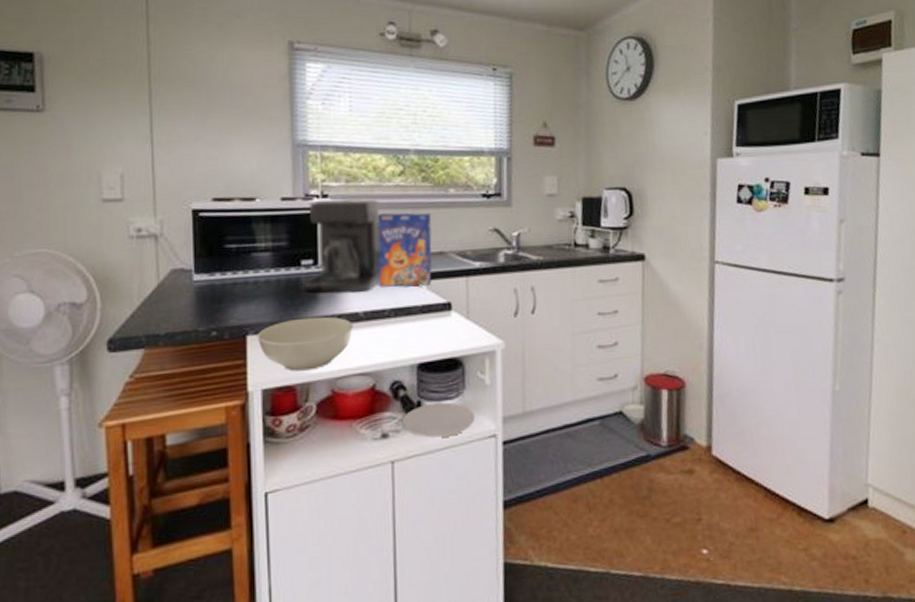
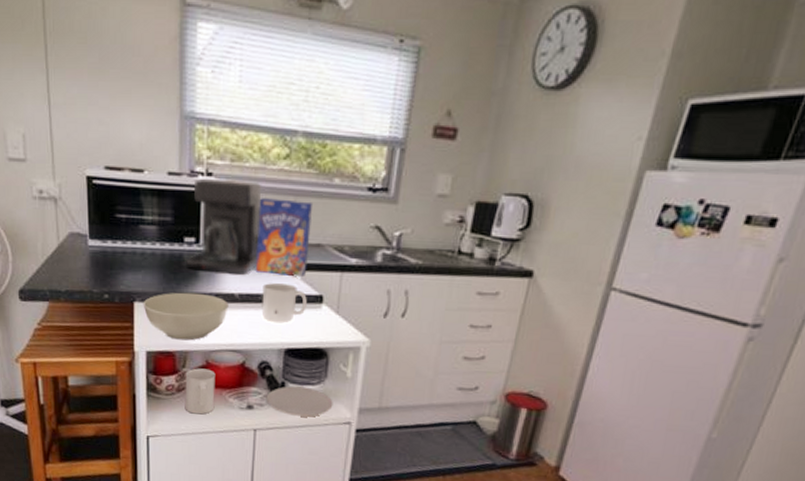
cup: none [308,399,345,455] -> present [185,368,216,415]
mug: none [388,295,436,338] -> present [261,283,307,324]

